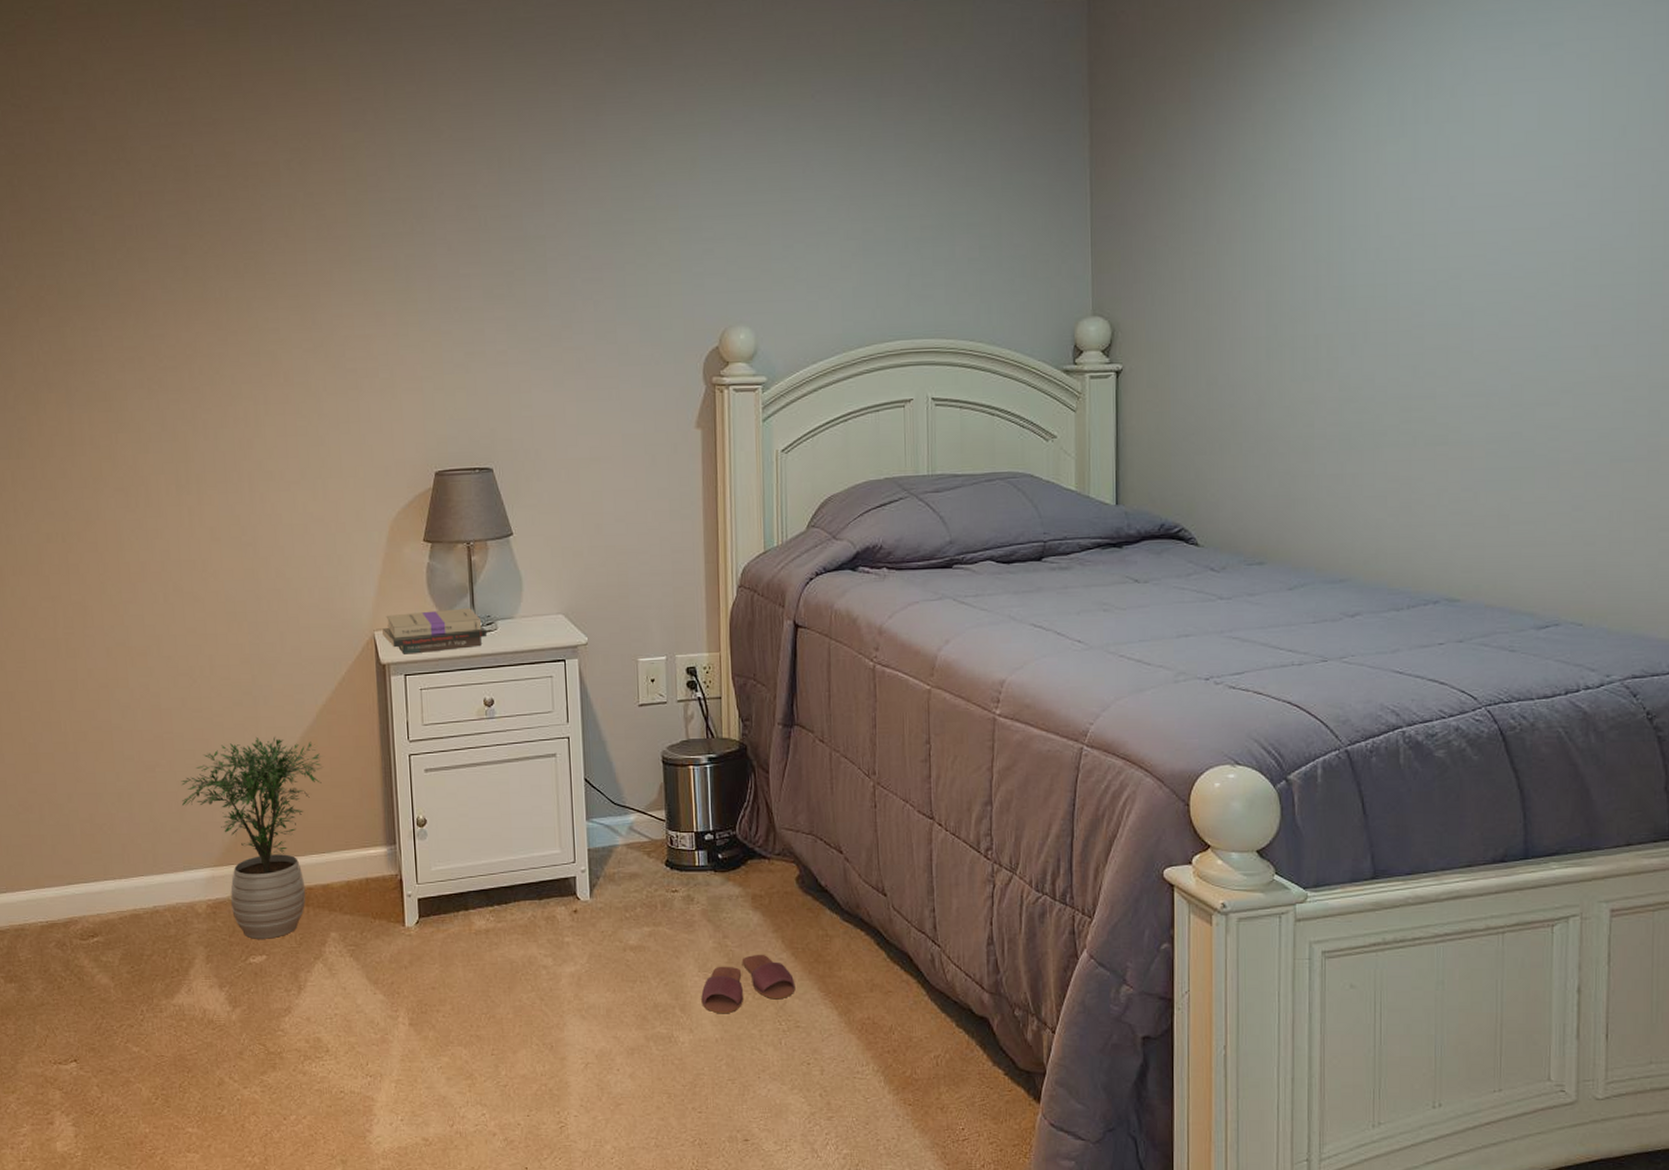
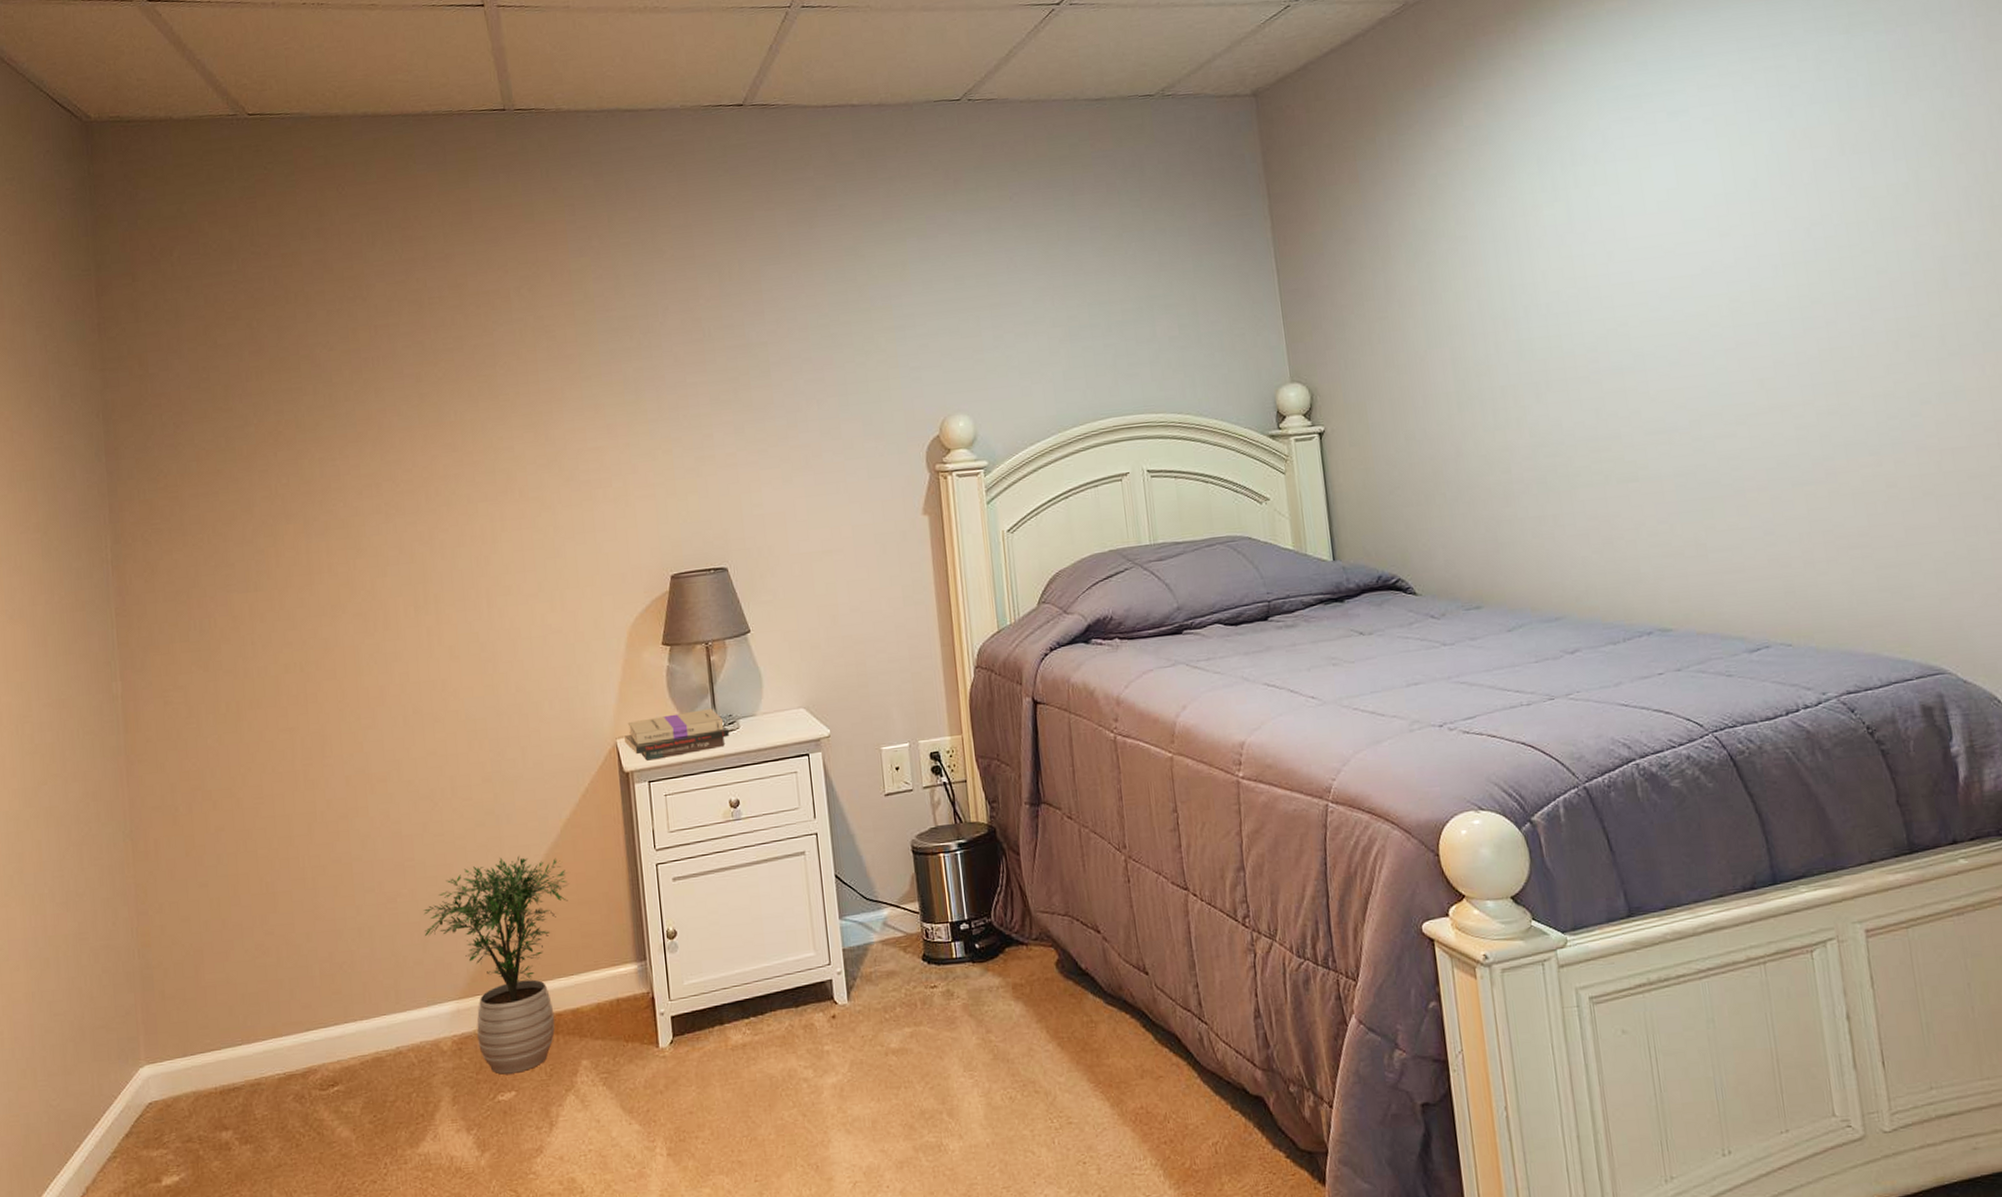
slippers: present [701,954,796,1014] -> none [968,1047,1065,1116]

